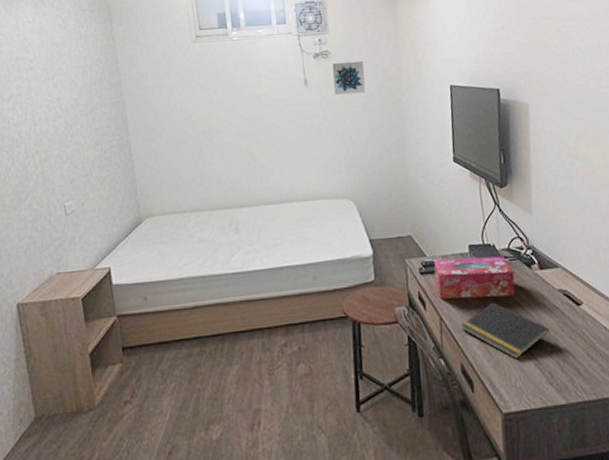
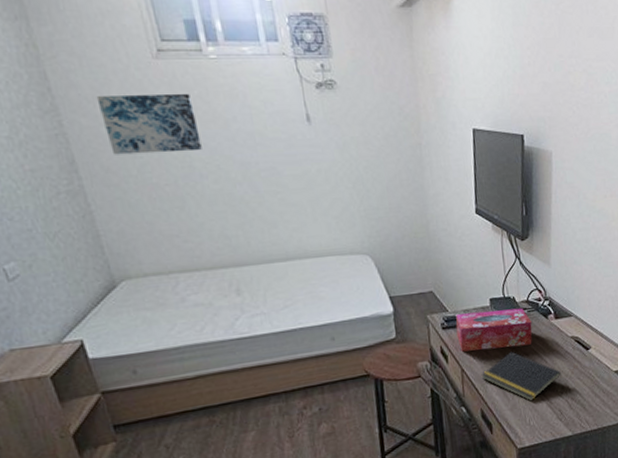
wall art: none [149,67,220,116] -> present [96,93,202,155]
wall art: present [331,61,365,95] -> none [337,95,380,135]

